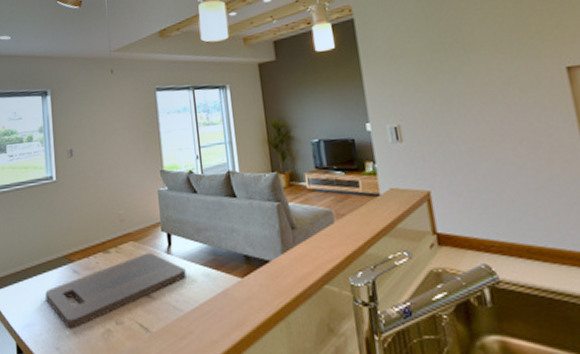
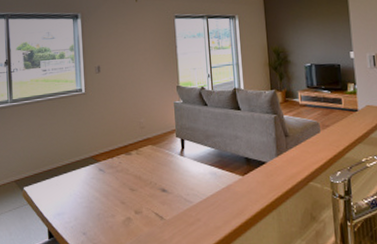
cutting board: present [45,252,186,329] -> none [74,155,196,217]

